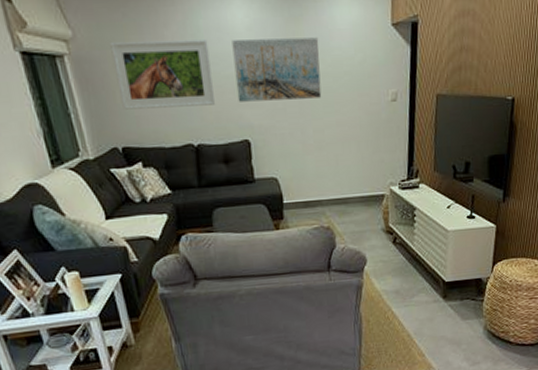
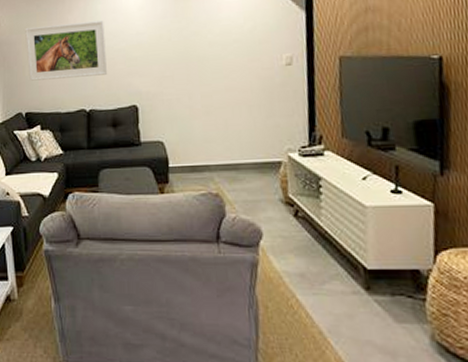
wall art: present [232,37,322,102] -> none [125,11,210,72]

